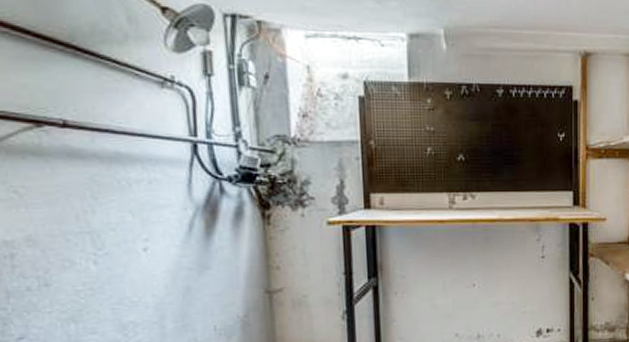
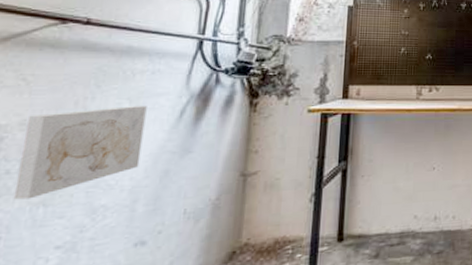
wall art: none [33,219,159,316] -> present [13,106,147,200]

